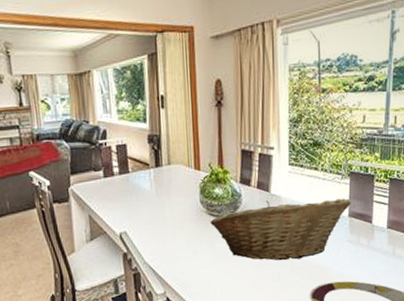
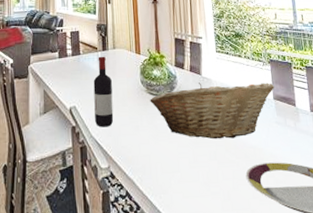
wine bottle: none [145,173,170,253] -> present [93,56,114,127]

